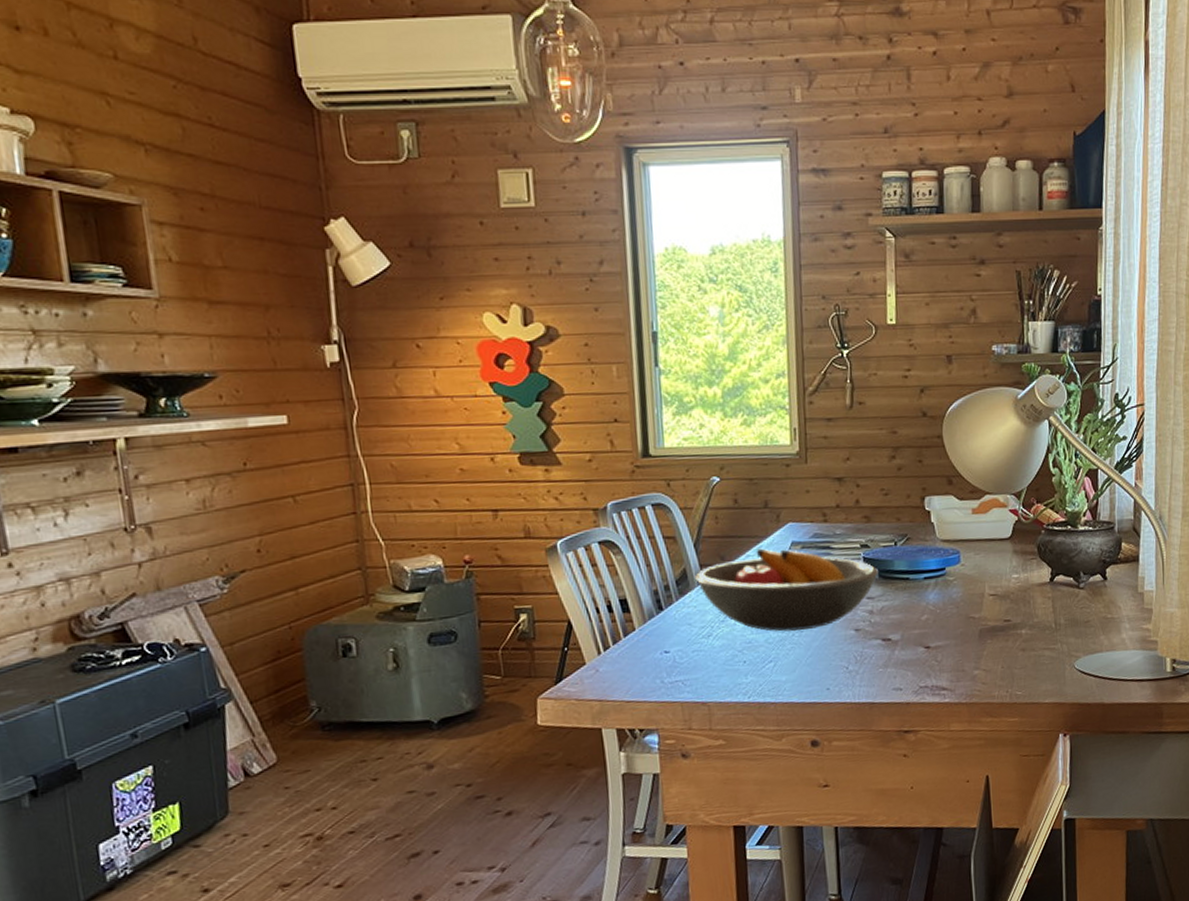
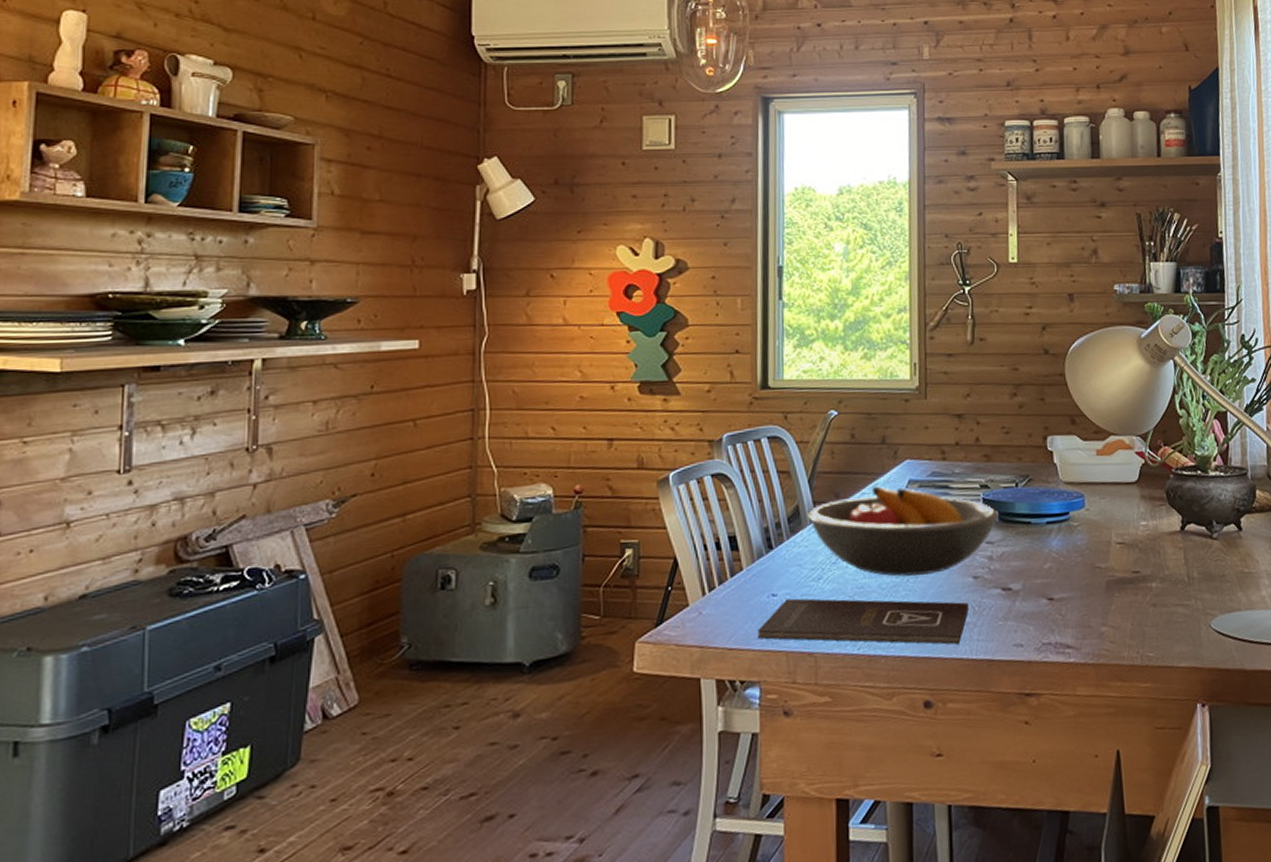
book: none [653,652,852,692] -> present [758,598,970,645]

